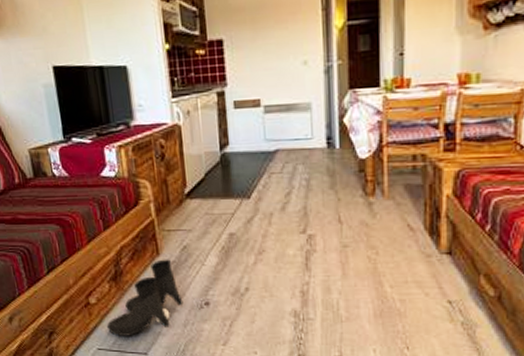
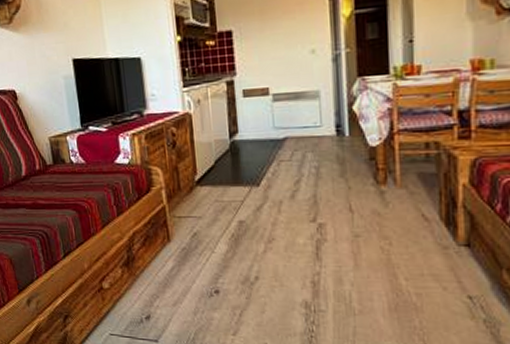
boots: present [106,259,184,336] -> none [118,245,194,322]

